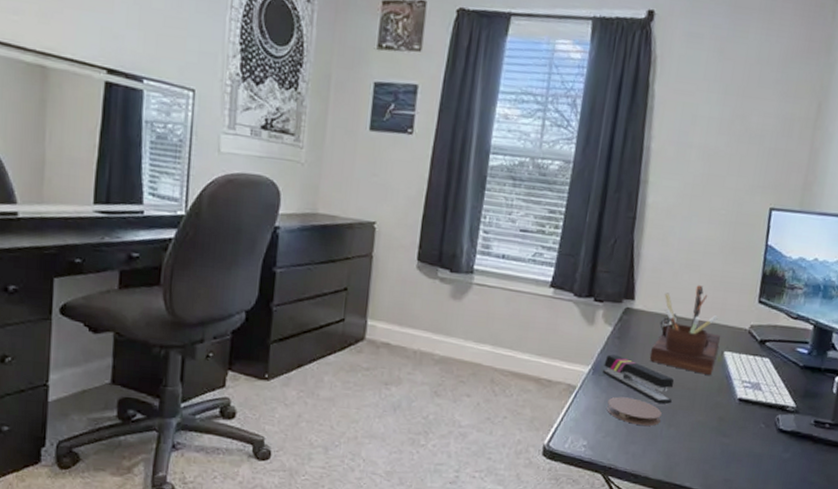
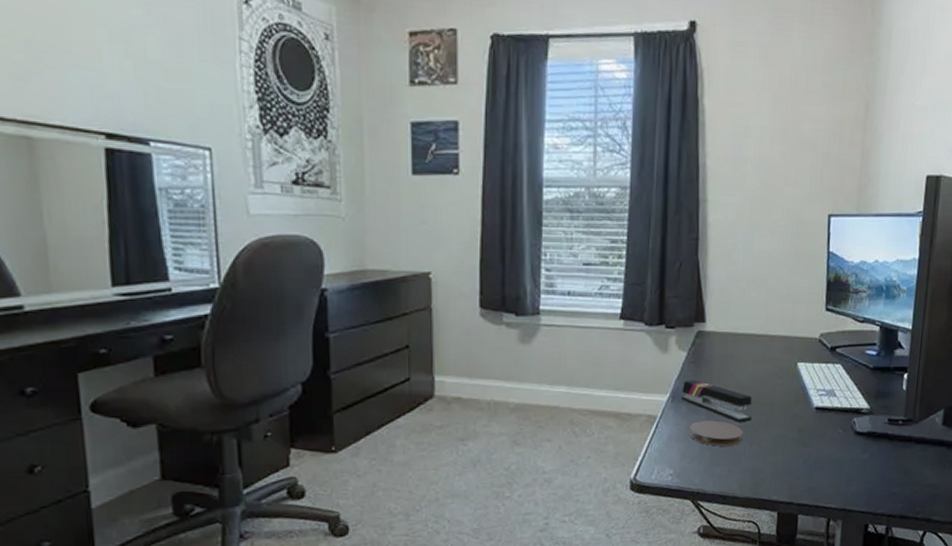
desk organizer: present [649,285,720,375] -> none [725,300,792,388]

